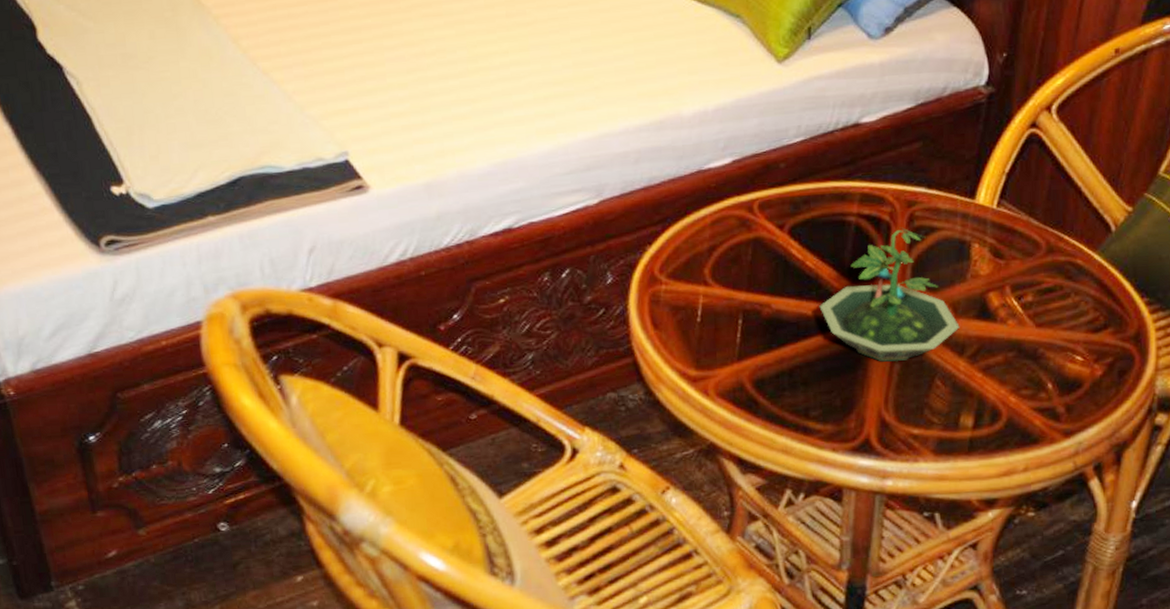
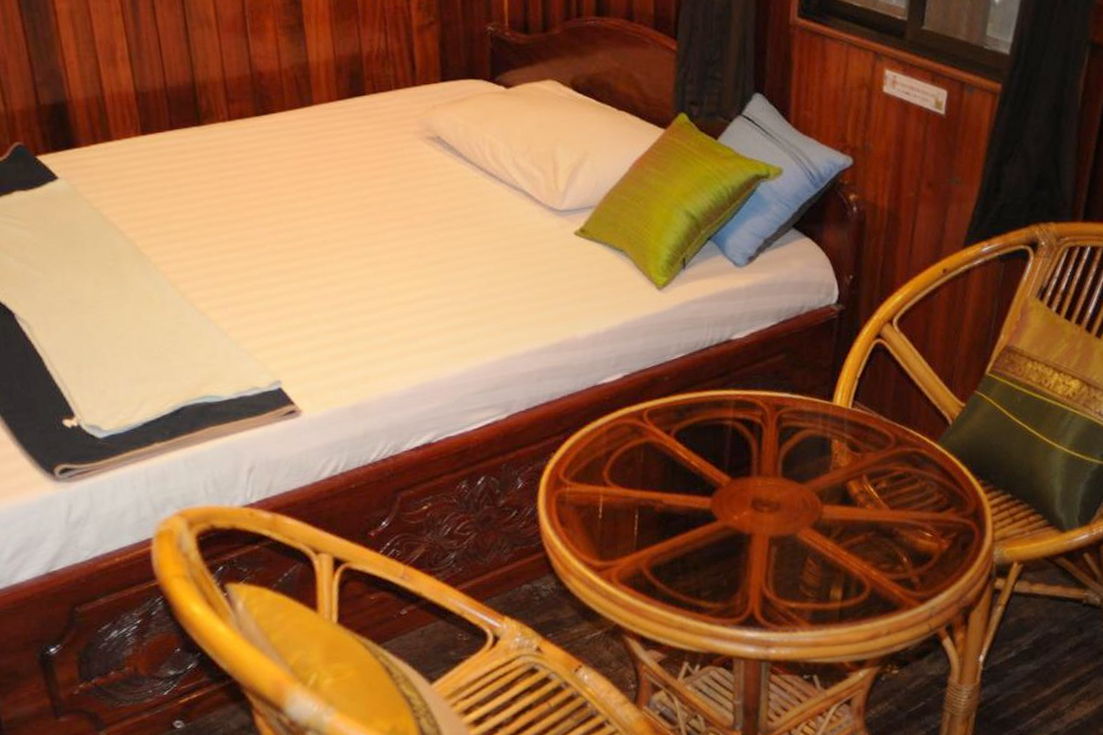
terrarium: present [819,227,960,362] -> none [704,428,826,546]

